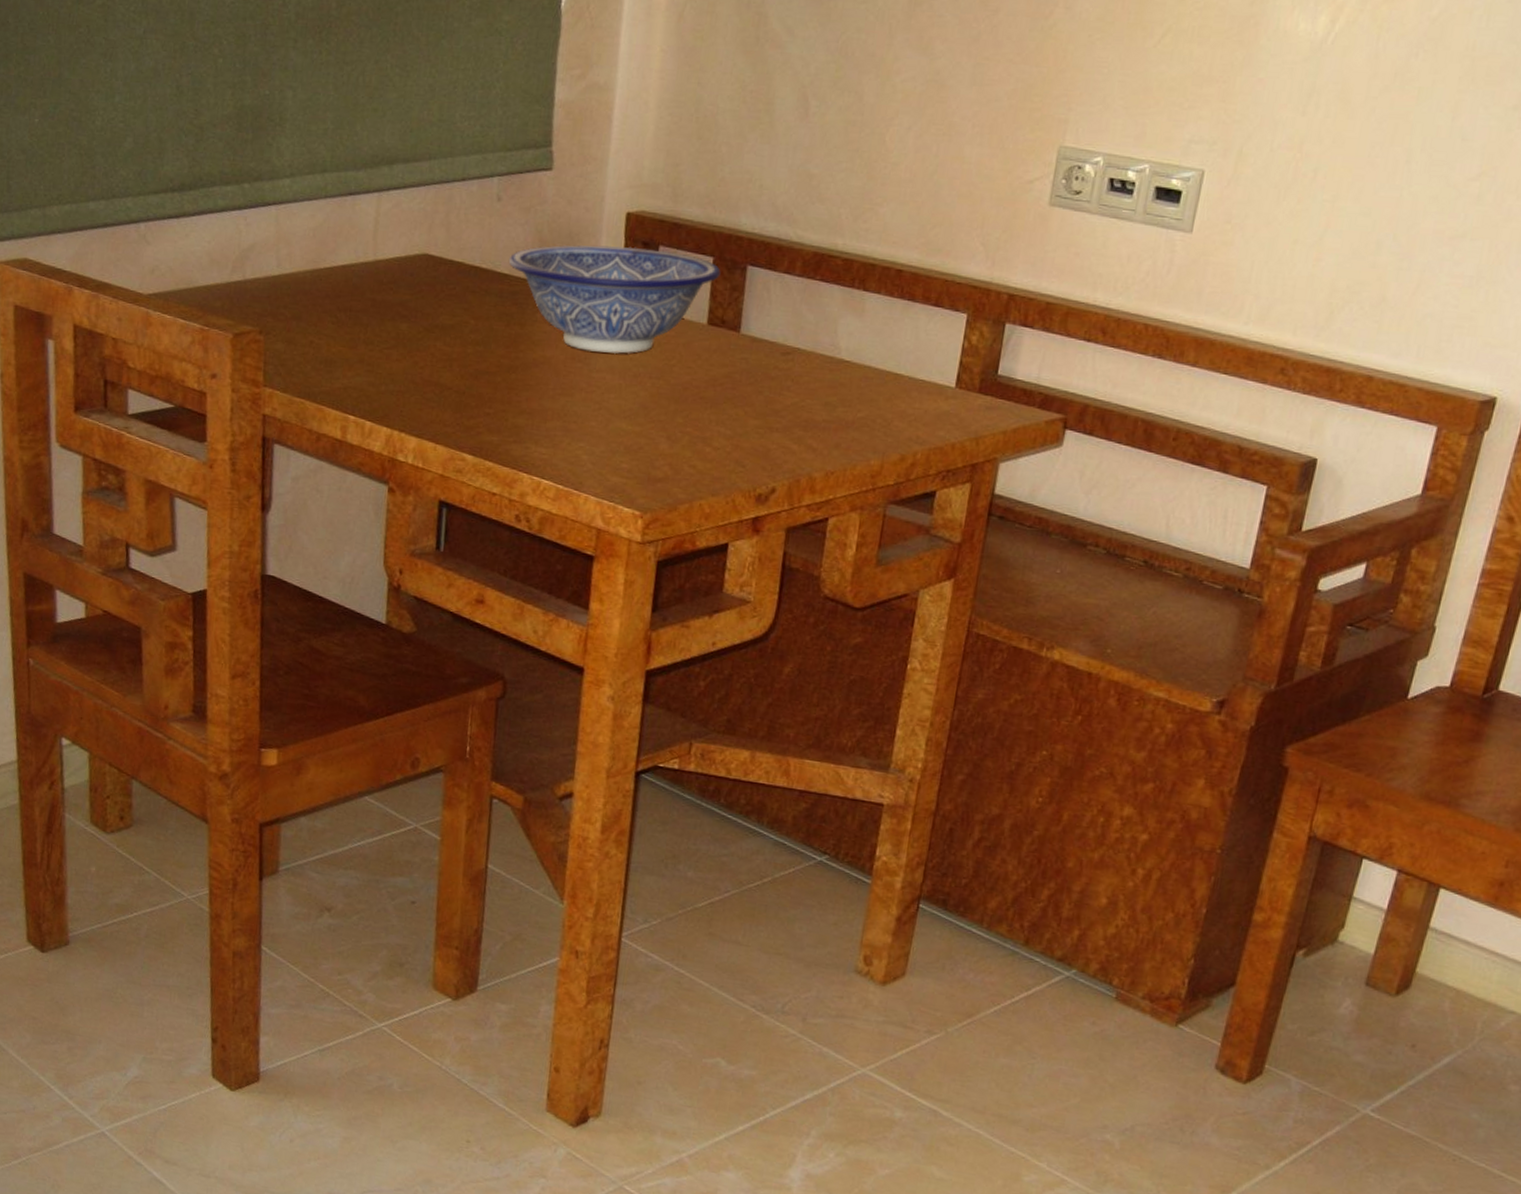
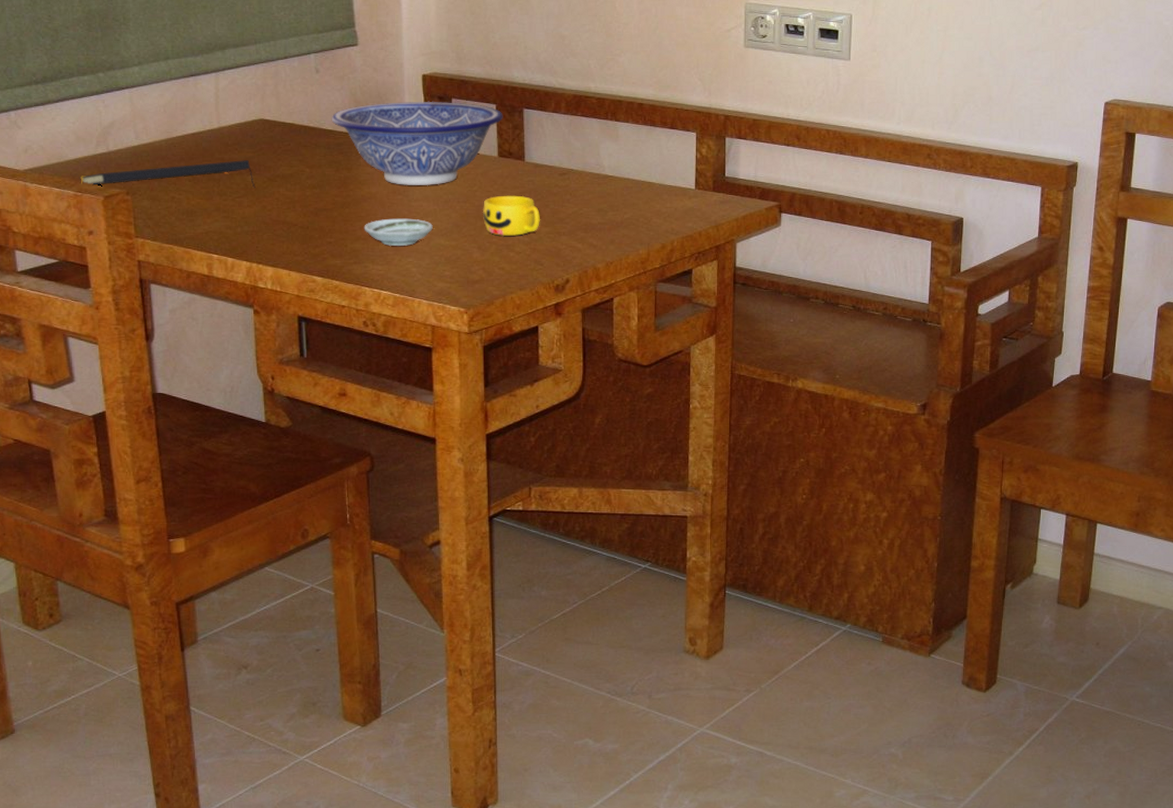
notepad: none [208,302,409,340] -> present [79,160,256,189]
saucer: none [530,390,615,427] -> present [364,218,433,246]
cup: none [678,374,751,427] -> present [482,195,541,237]

